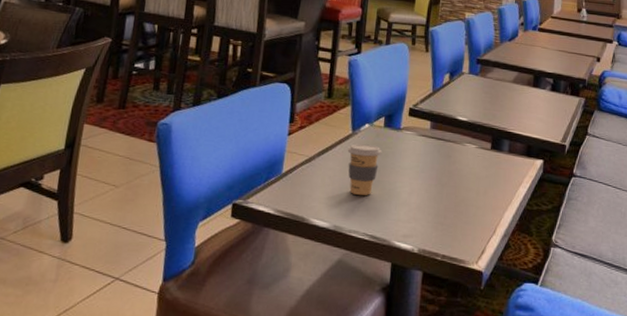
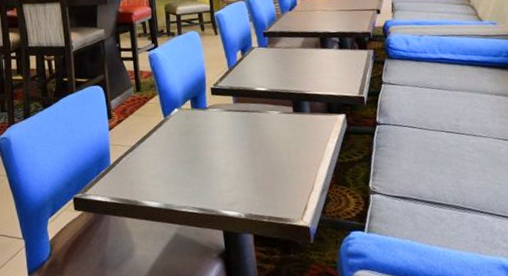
coffee cup: present [347,143,382,195] -> none [163,126,195,174]

